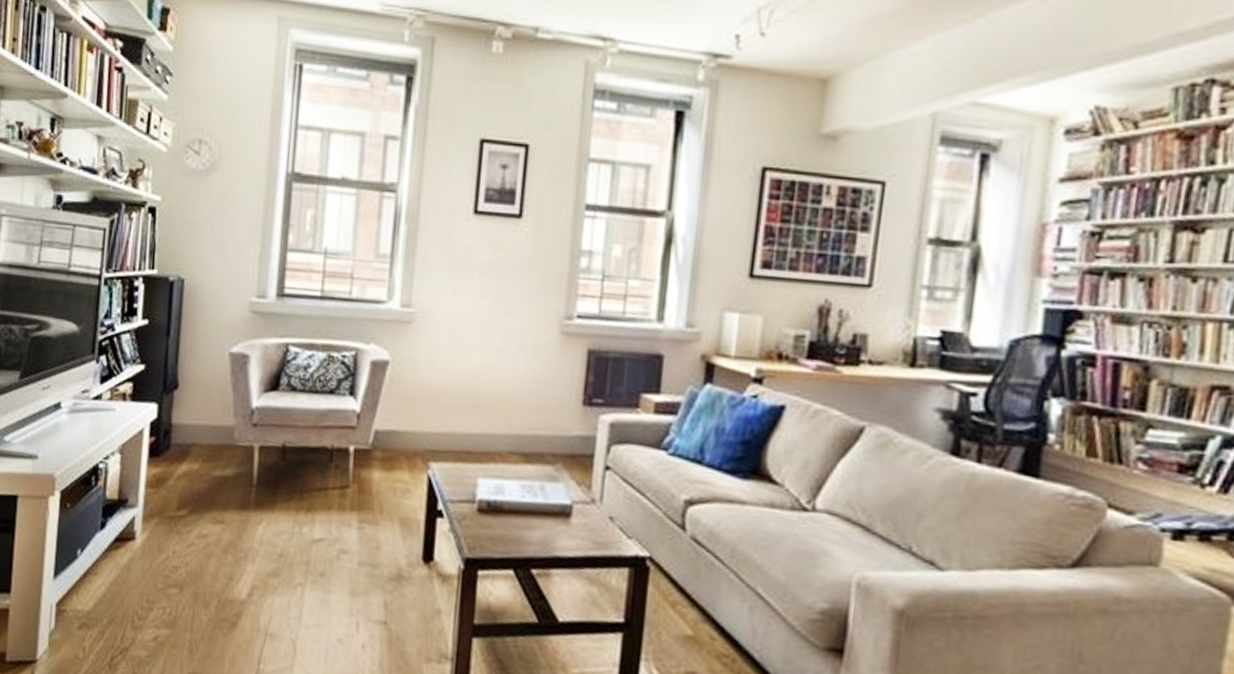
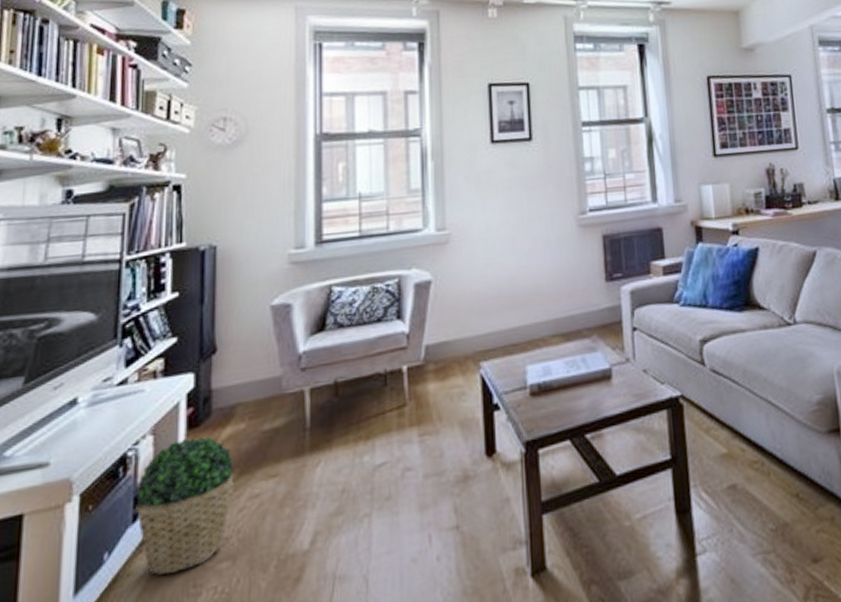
potted plant: none [103,465,187,585] -> present [135,436,234,575]

